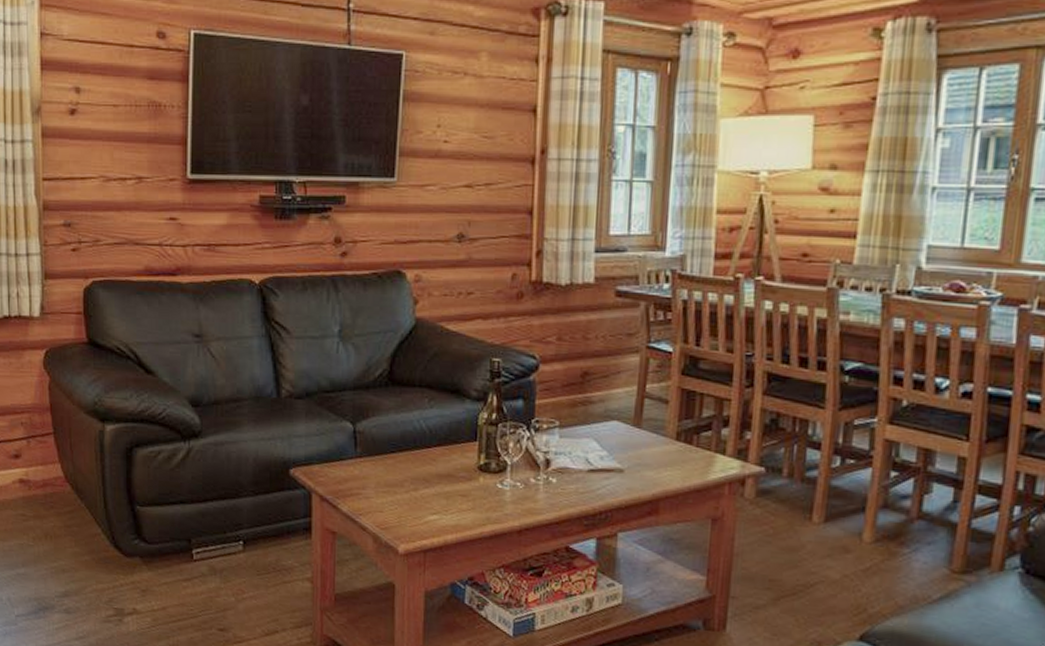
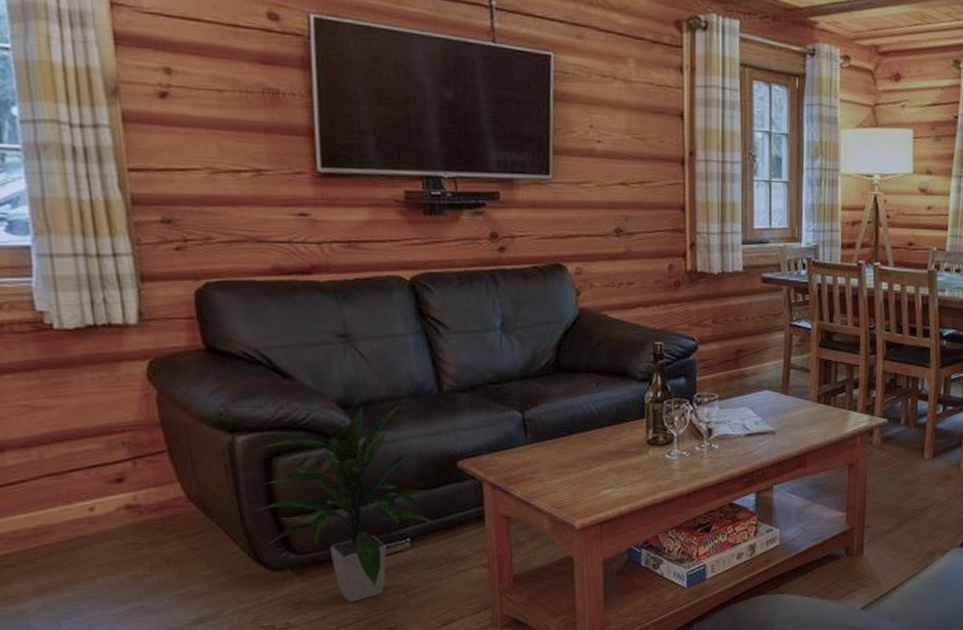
indoor plant: none [114,406,265,598] -> present [253,405,434,602]

